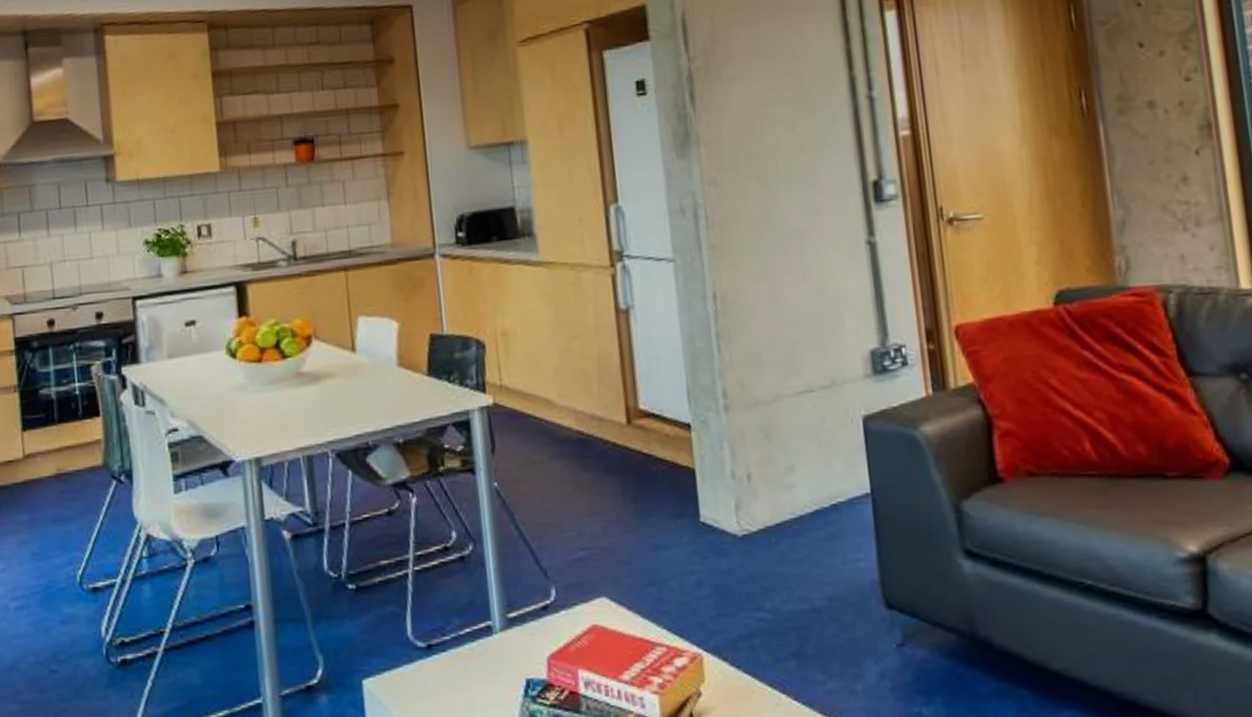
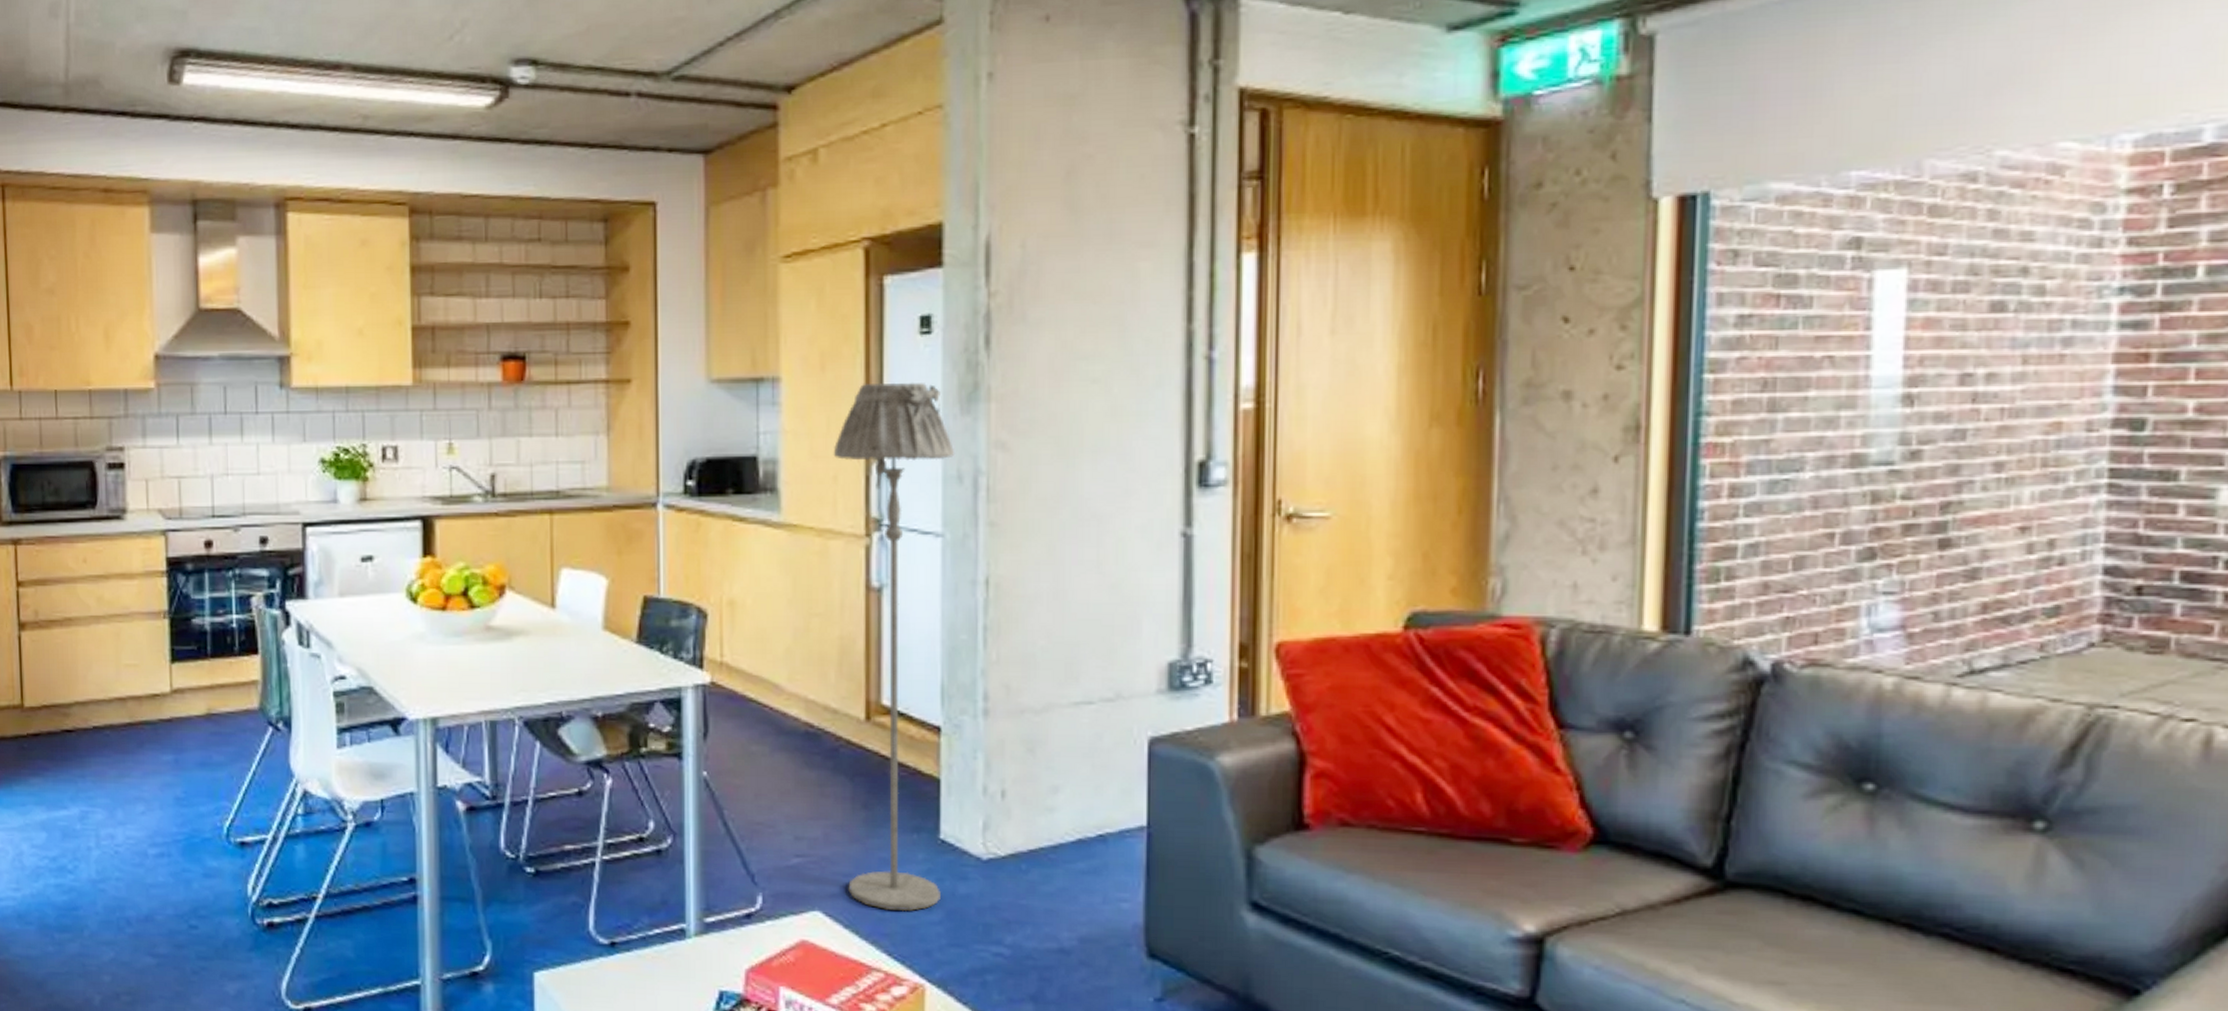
floor lamp: none [576,135,707,590] -> present [833,382,955,912]

